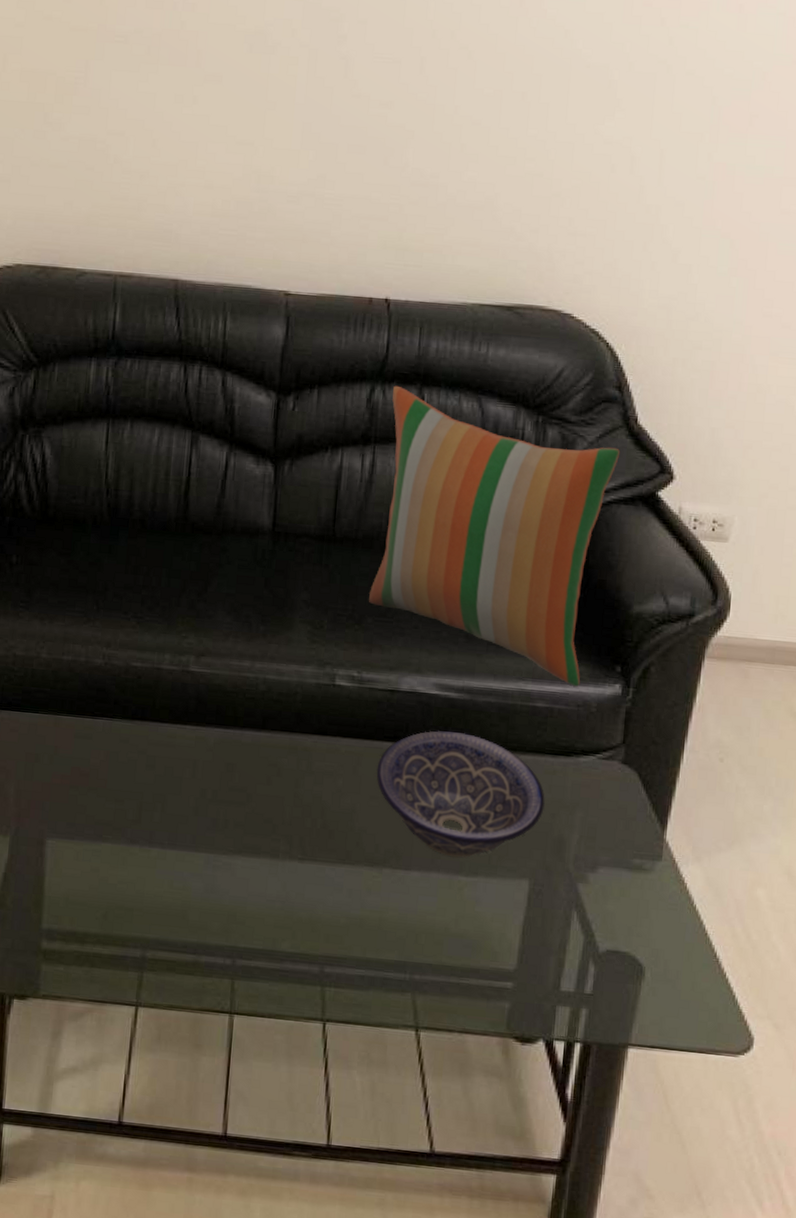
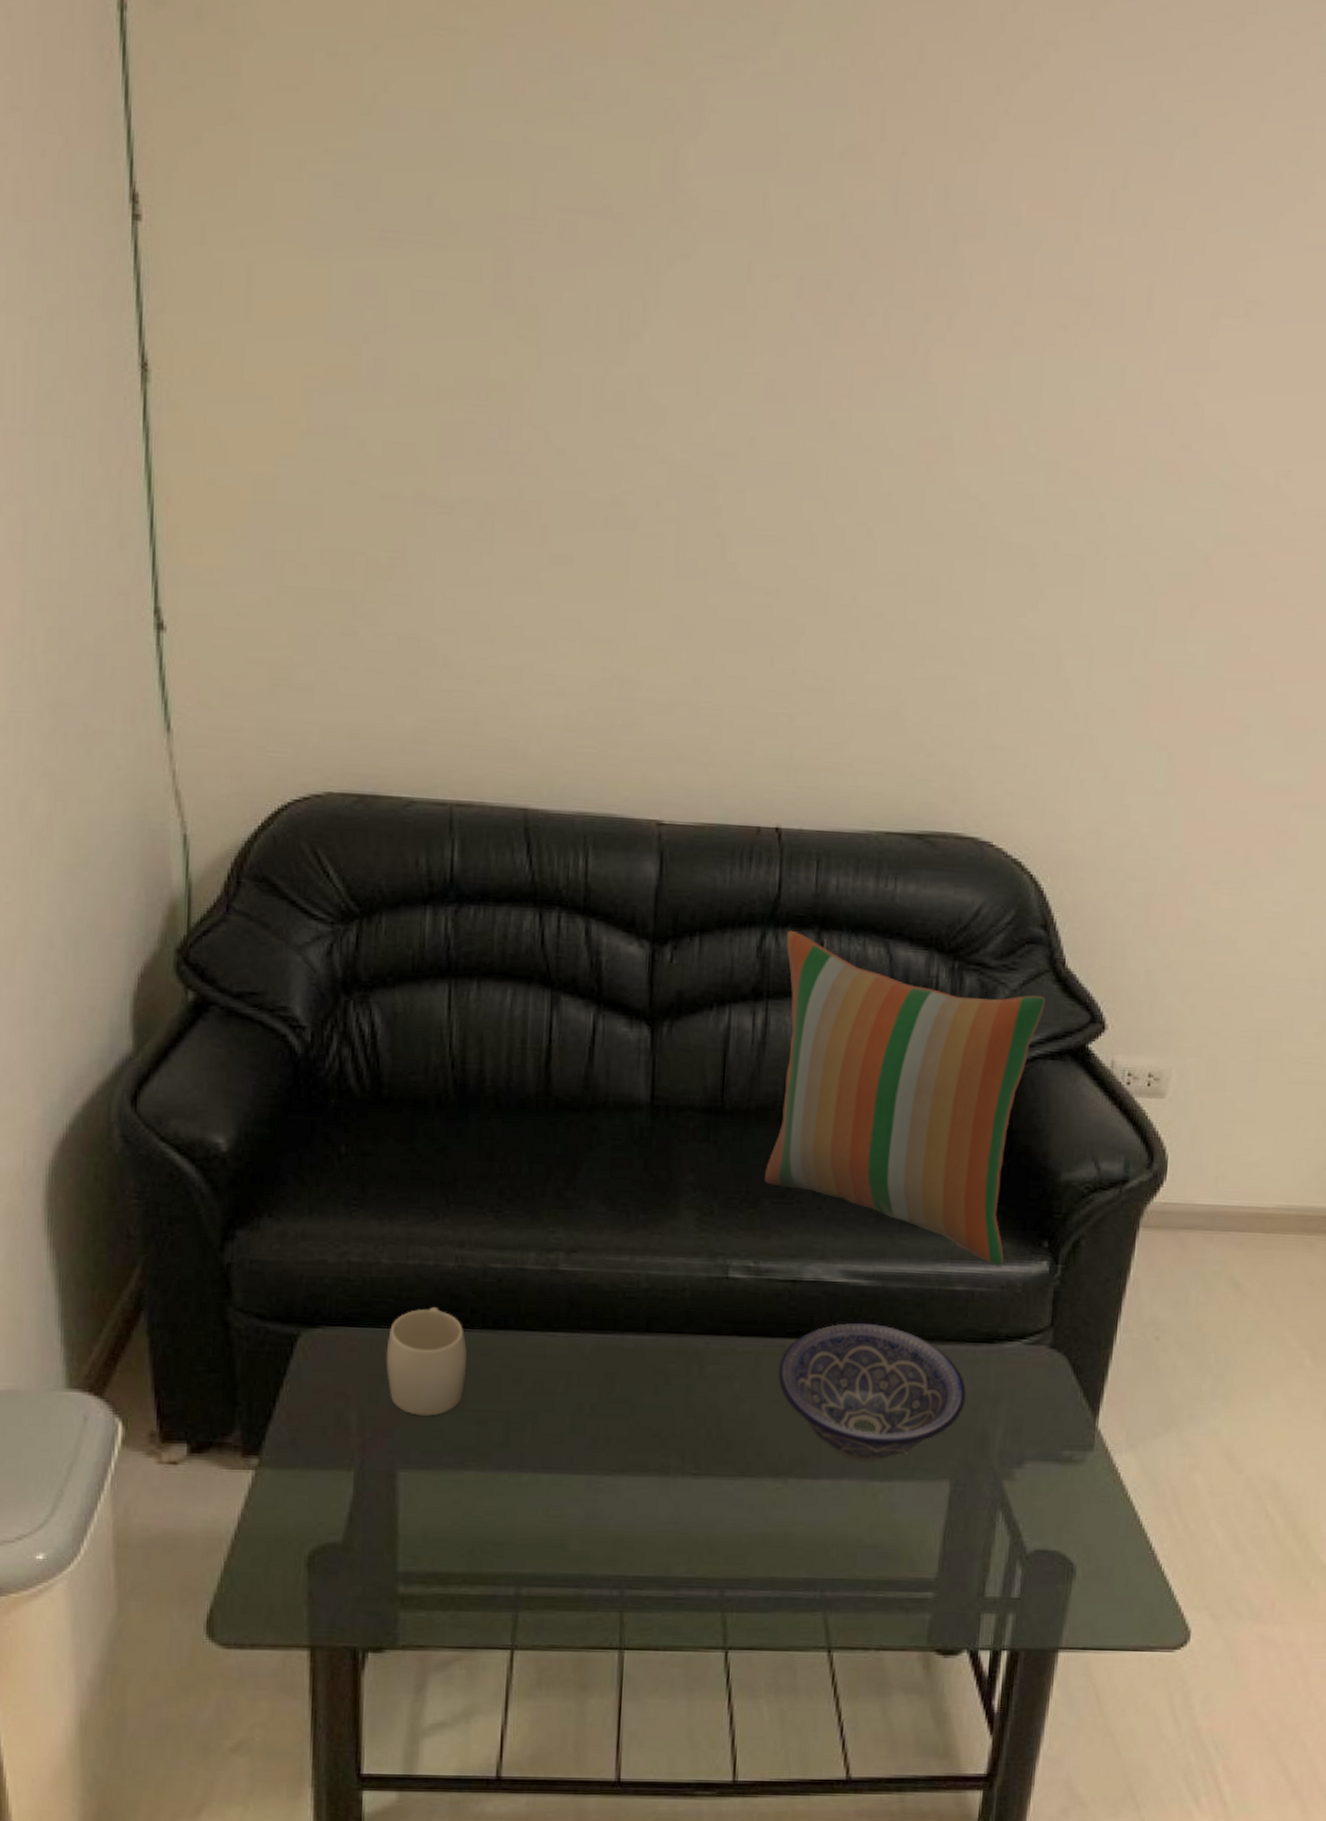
mug: none [41,697,109,793] -> present [386,1306,468,1416]

